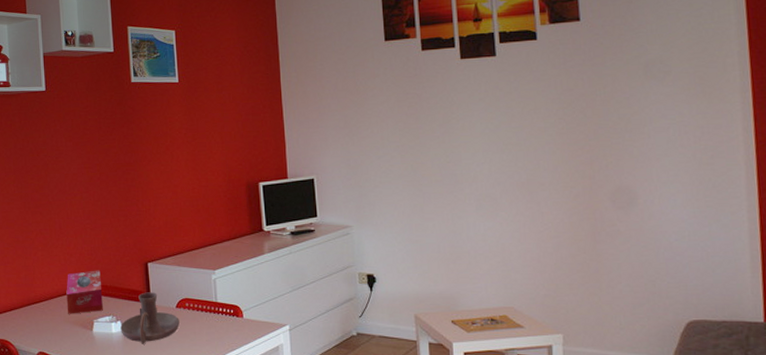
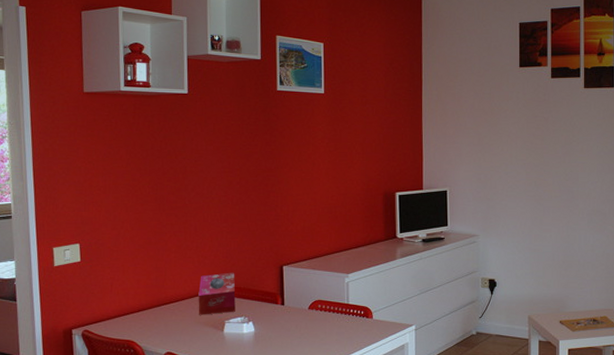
candle holder: present [120,292,180,344] -> none [252,294,311,344]

